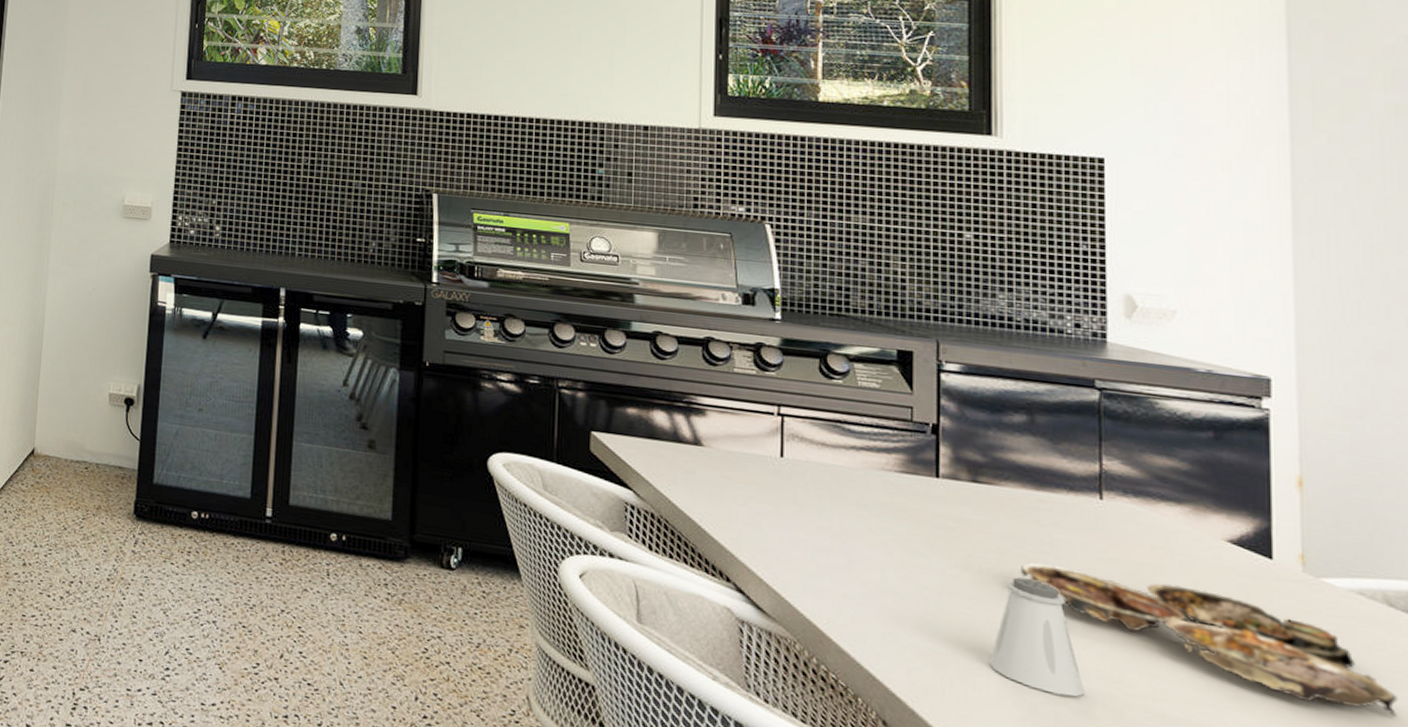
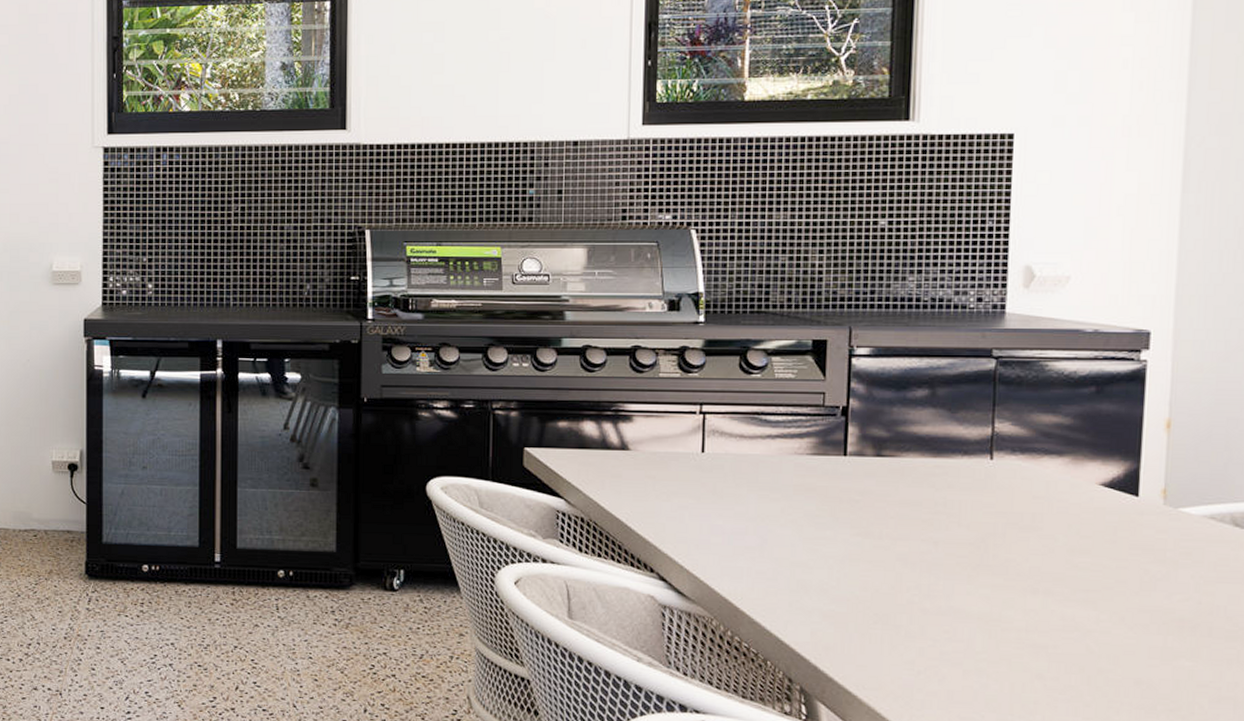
saltshaker: present [989,577,1085,697] -> none [884,538,968,638]
serving platter: present [1019,562,1398,717] -> none [915,523,1235,621]

